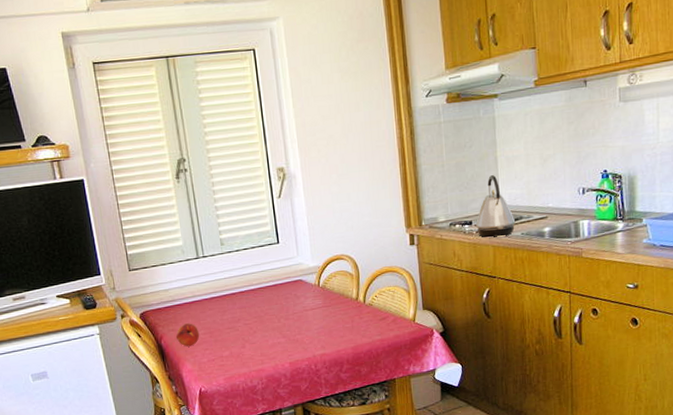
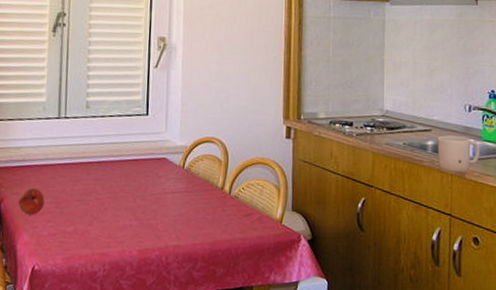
kettle: present [476,175,516,238] -> none [357,78,398,144]
mug: none [553,218,595,254] -> present [437,135,480,173]

